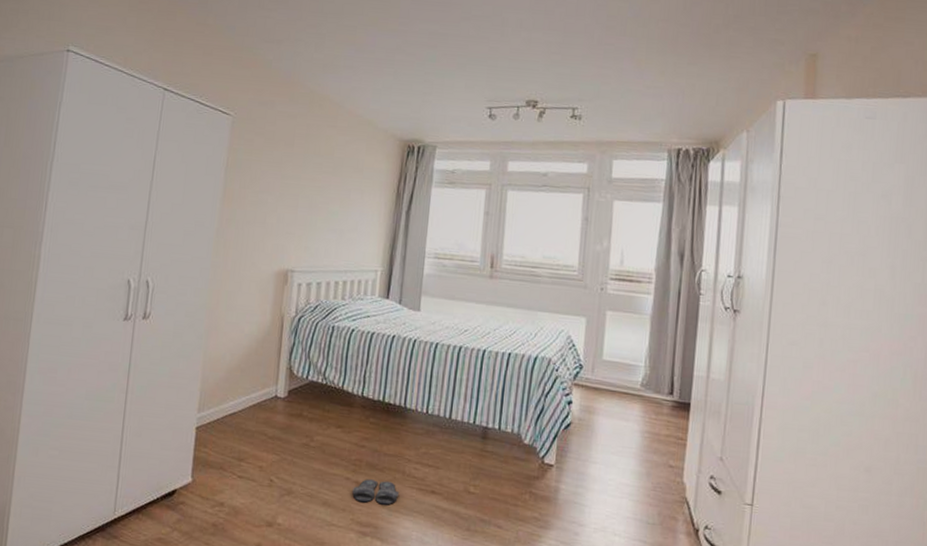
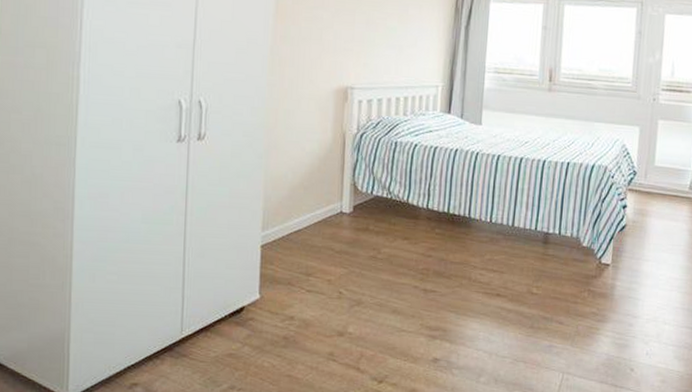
slippers: present [352,479,400,505] -> none [421,286,467,310]

